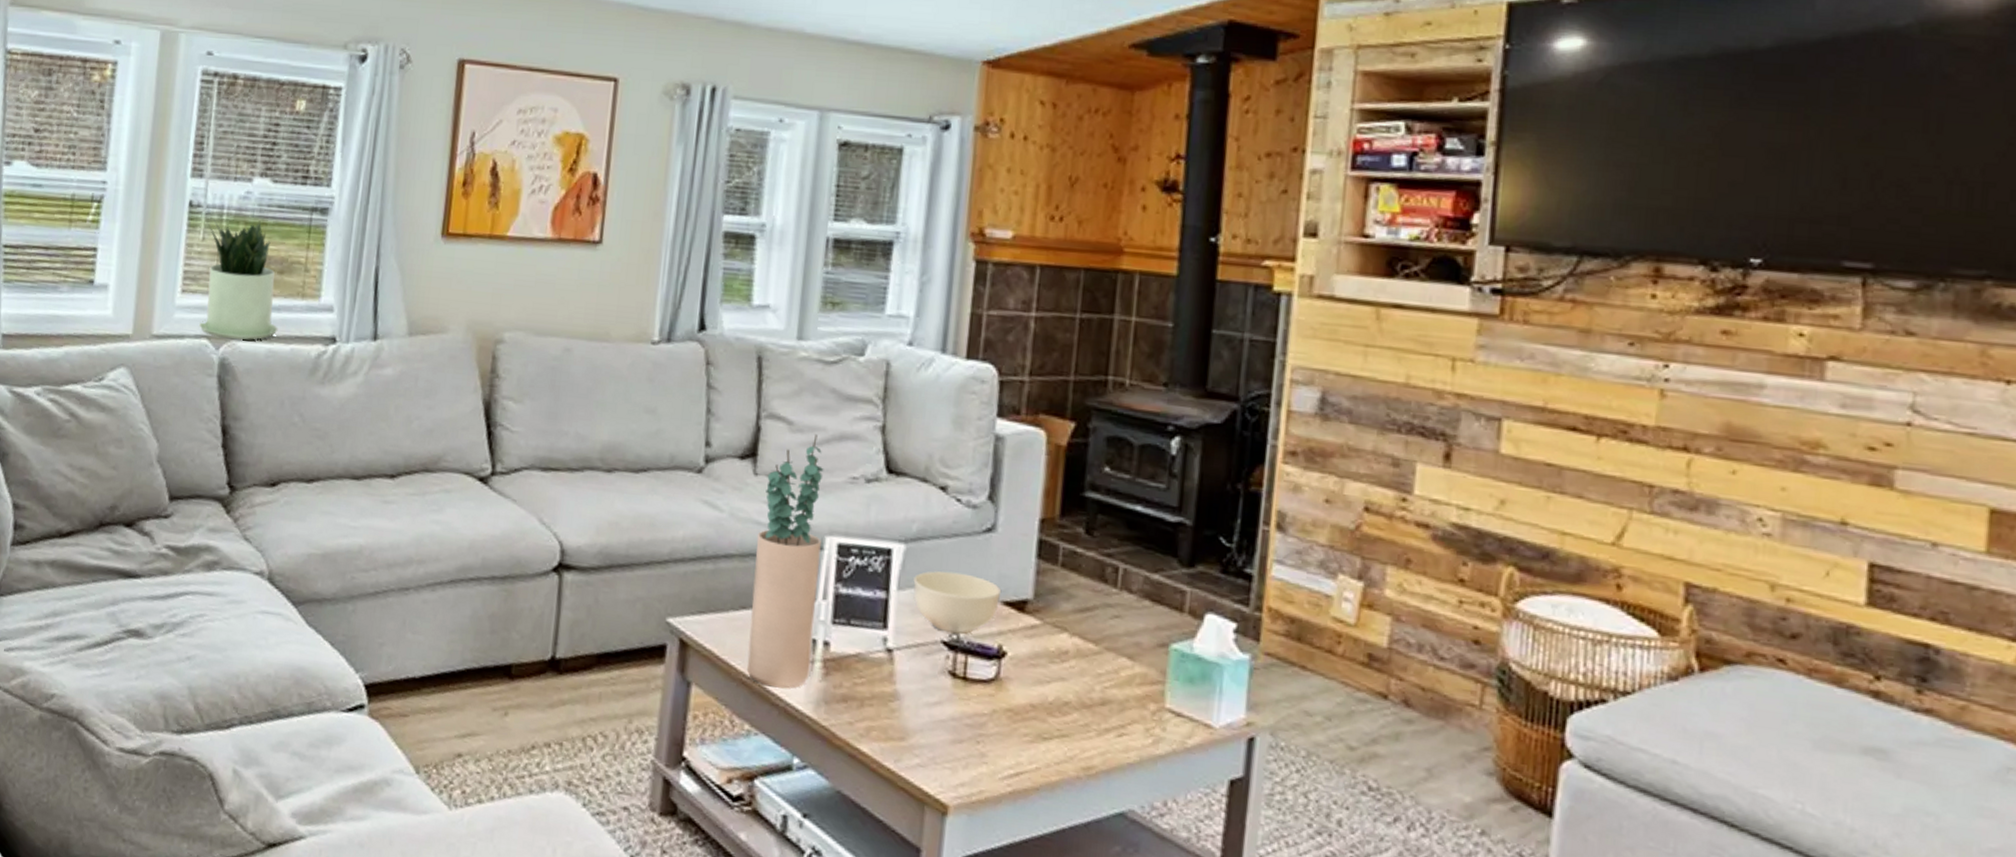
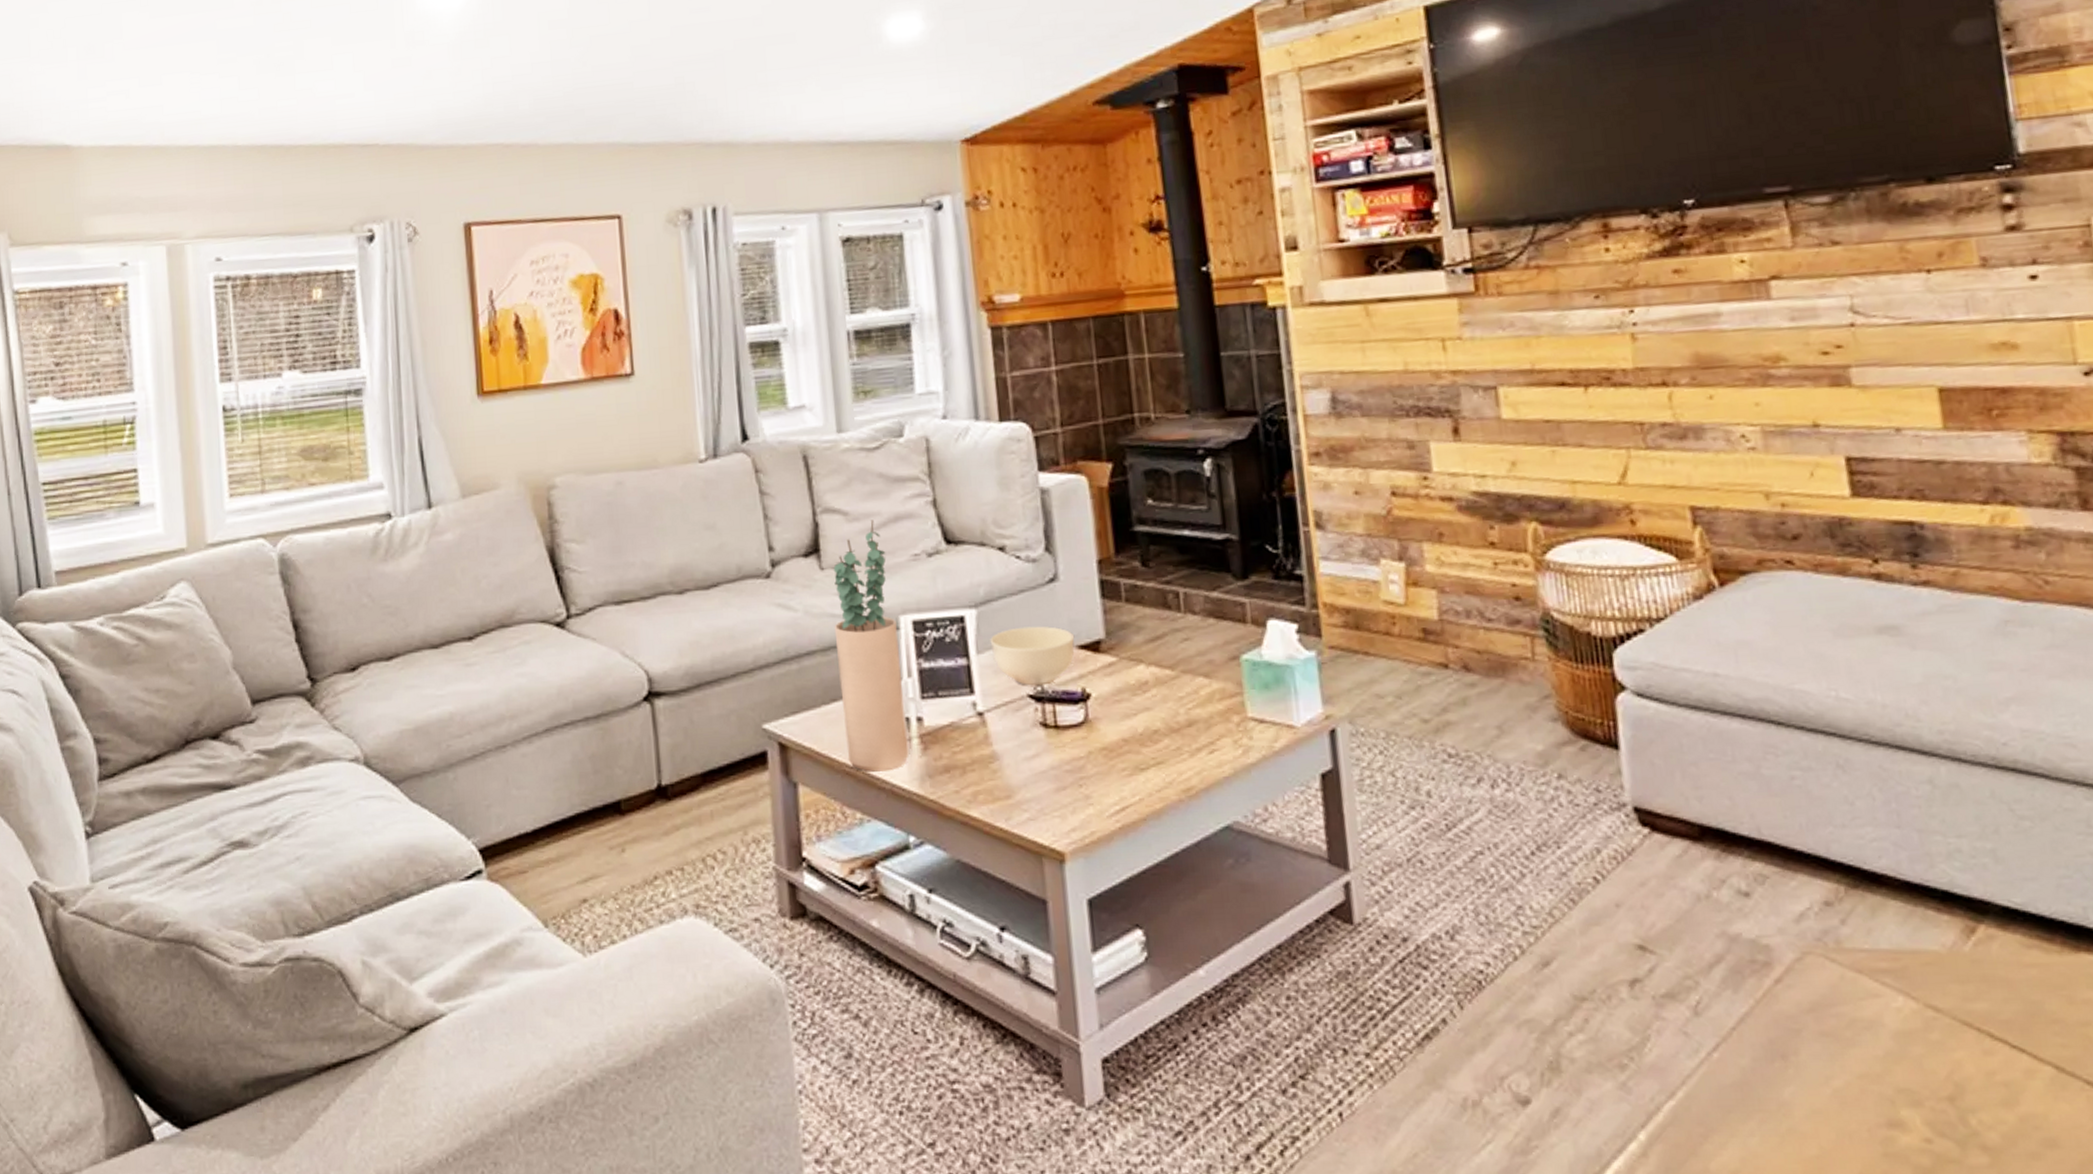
planter: present [199,219,278,340] -> none [245,413,332,535]

